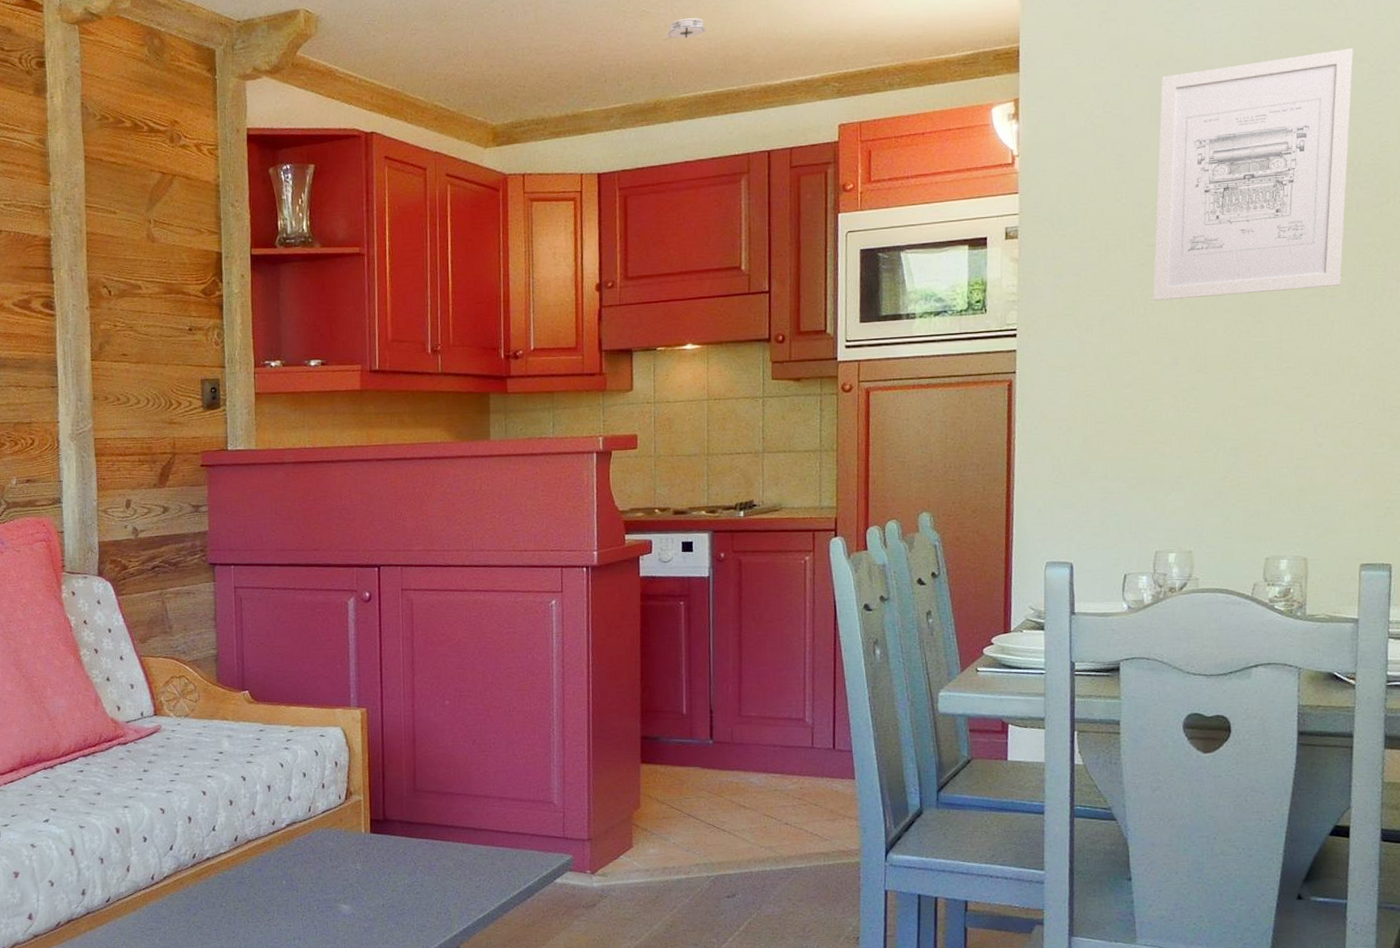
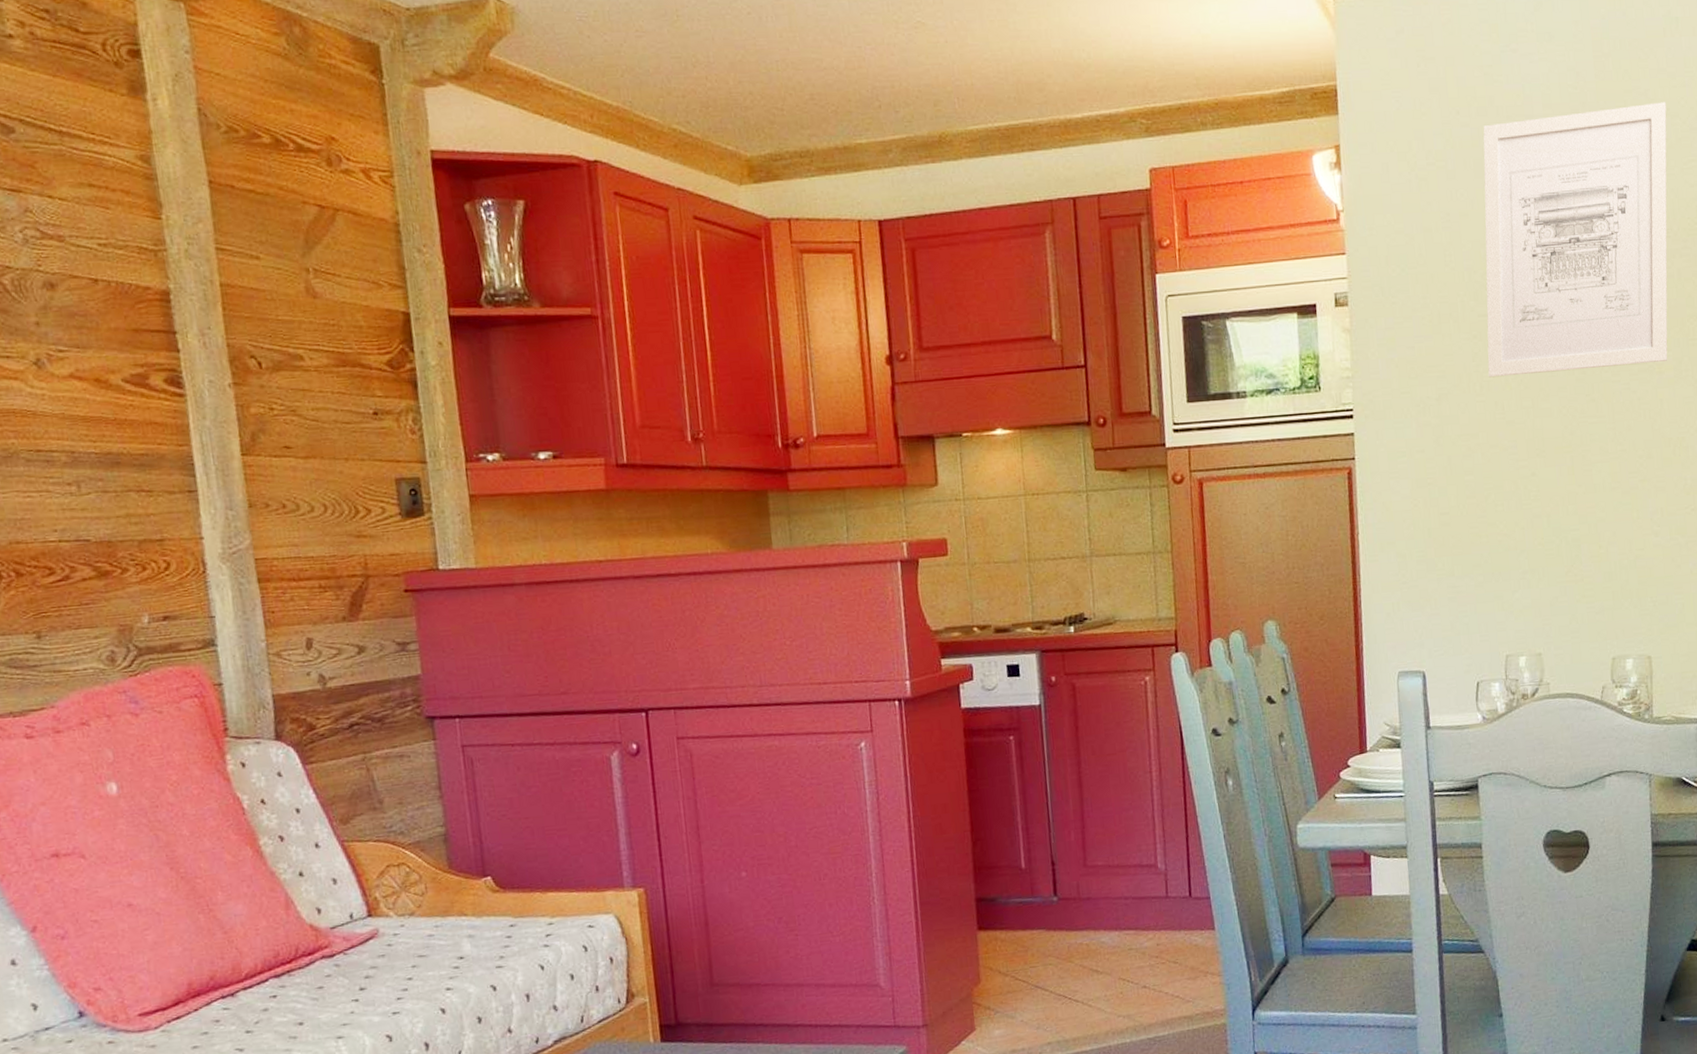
smoke detector: present [664,18,707,41] -> none [945,34,994,60]

